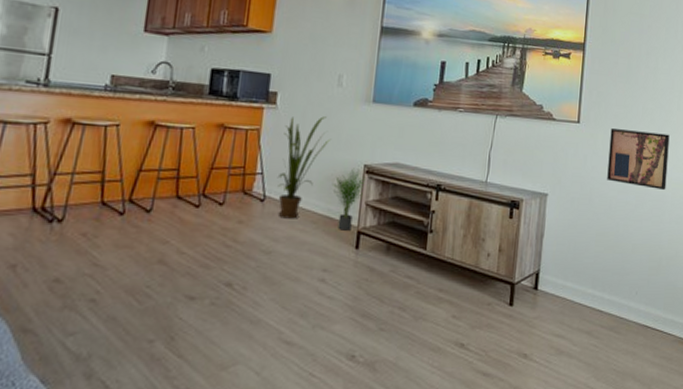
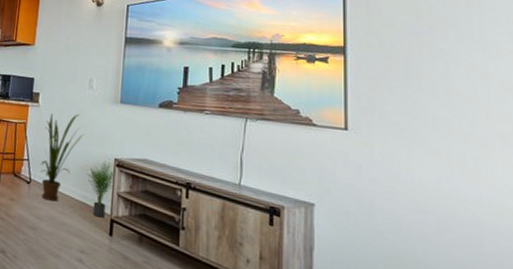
wall art: present [607,128,670,191] -> none [390,138,482,216]

